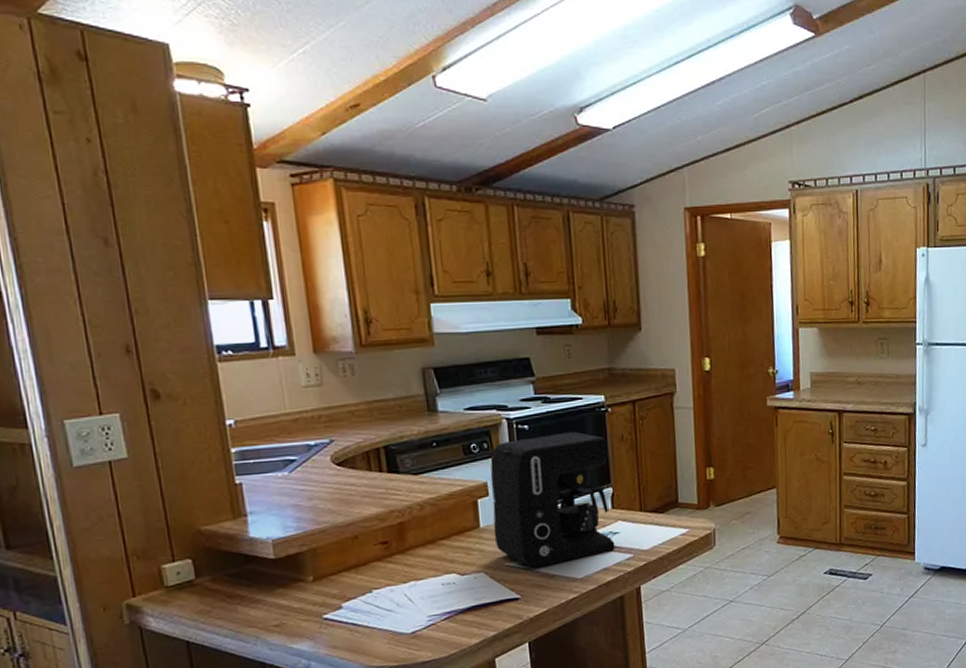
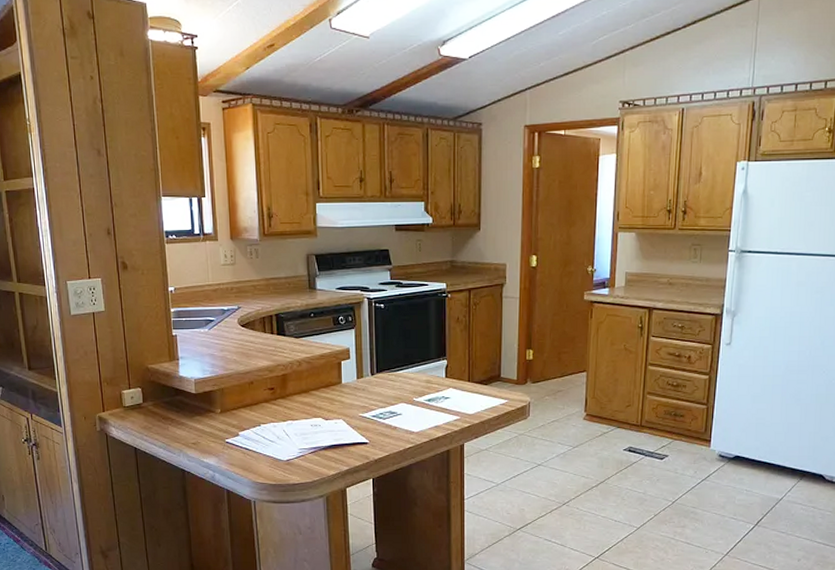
coffee maker: present [490,431,616,568] -> none [352,311,447,420]

